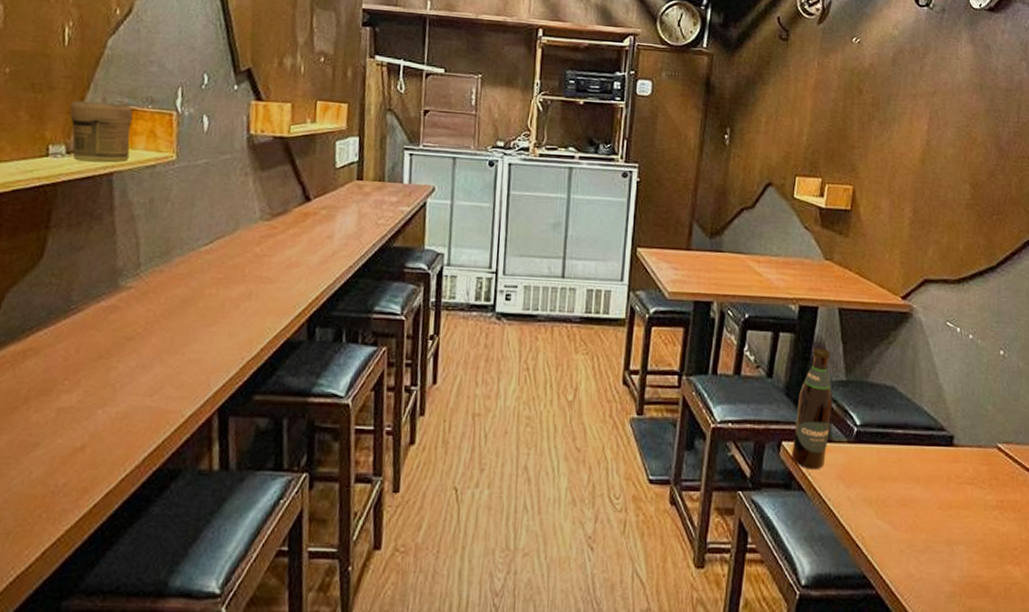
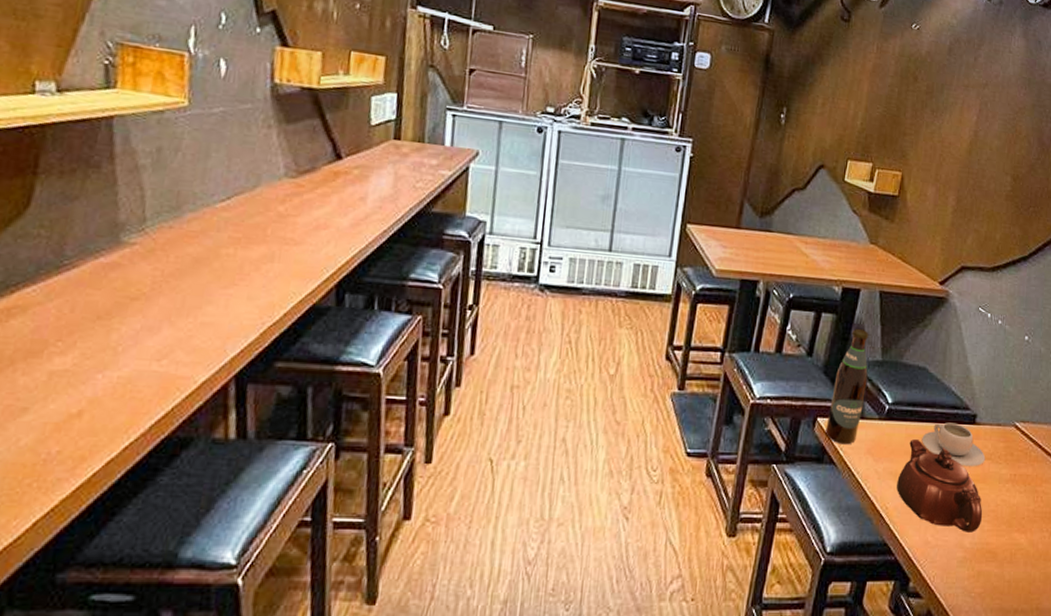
jar: present [69,101,133,164] -> none [60,32,137,106]
teapot: none [872,463,970,564] -> present [897,439,983,533]
teacup: none [896,444,968,493] -> present [922,422,986,467]

